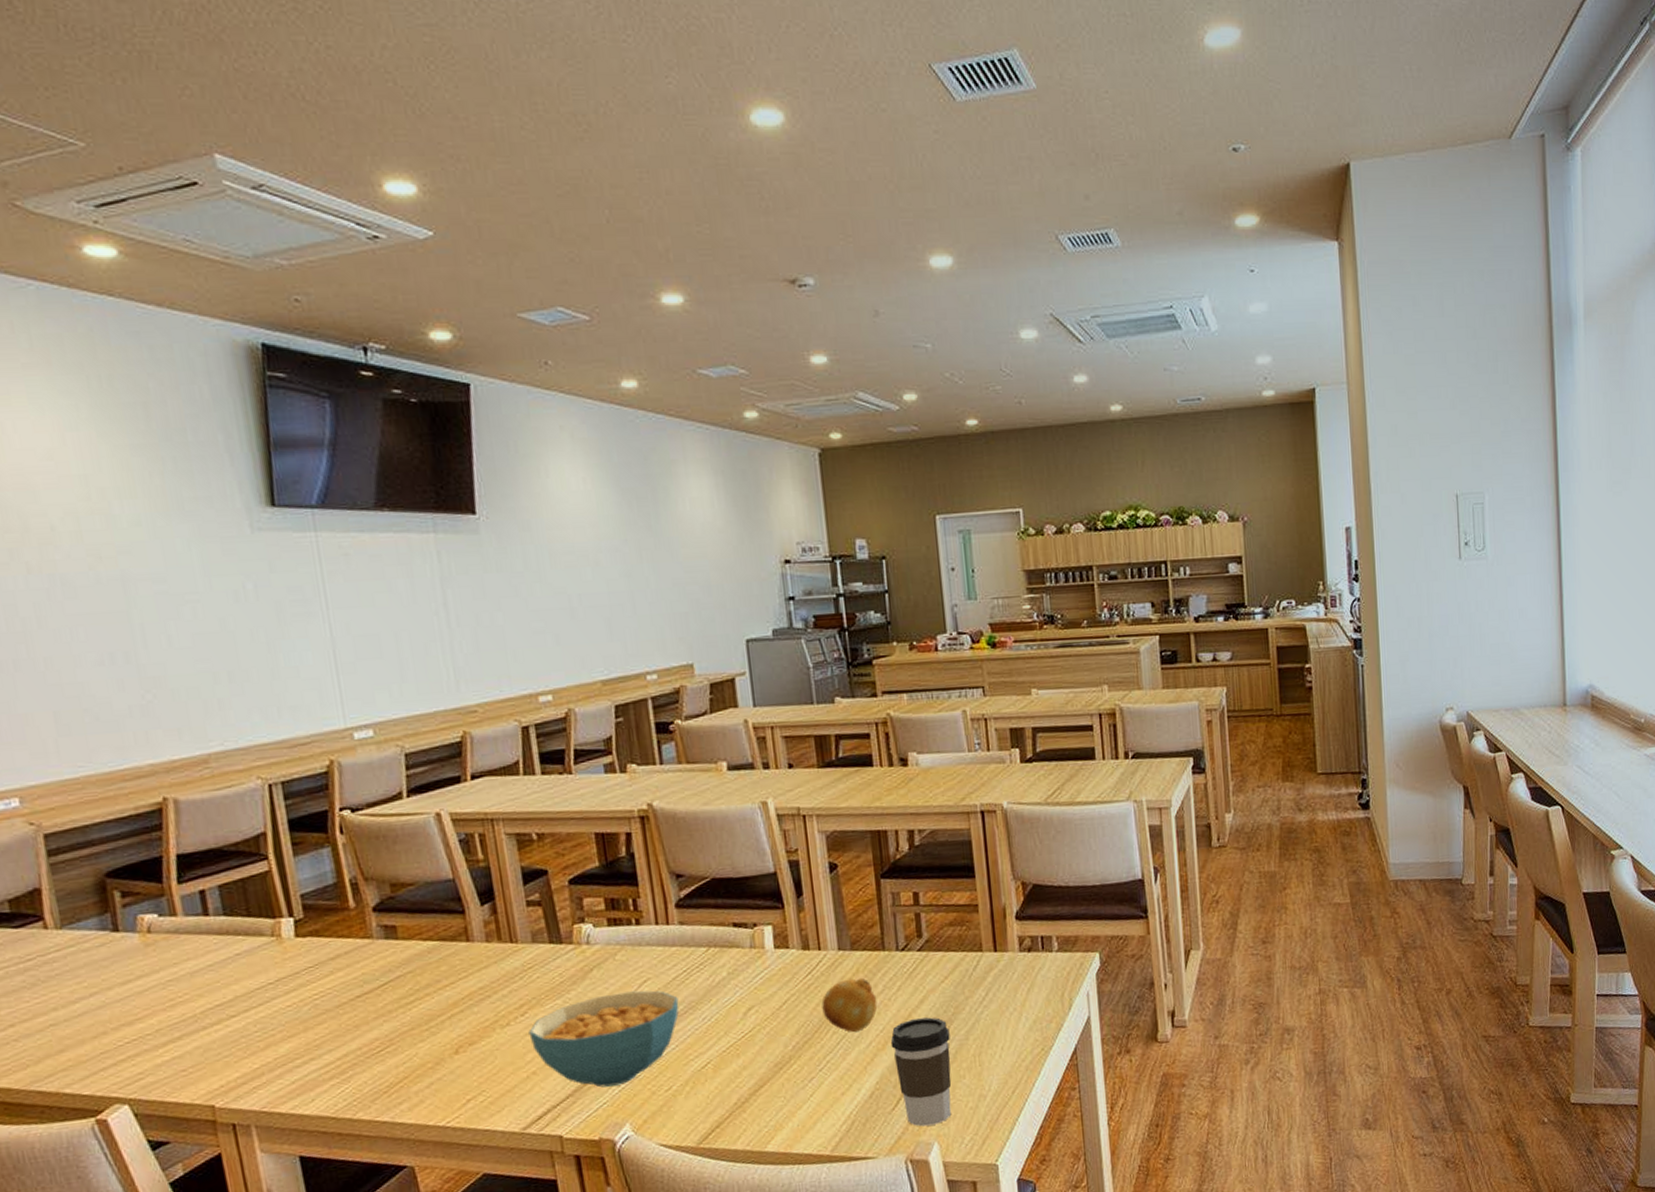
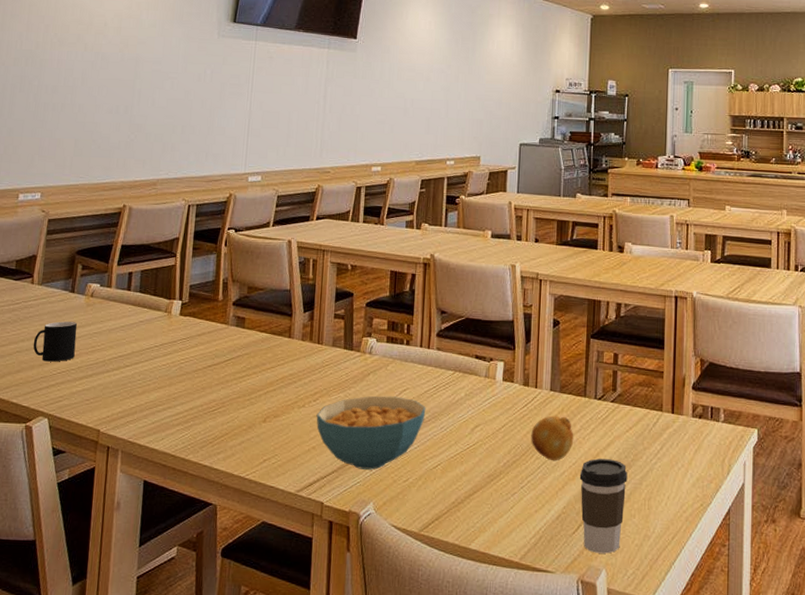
cup: none [72,971,146,1032] -> present [33,321,77,362]

